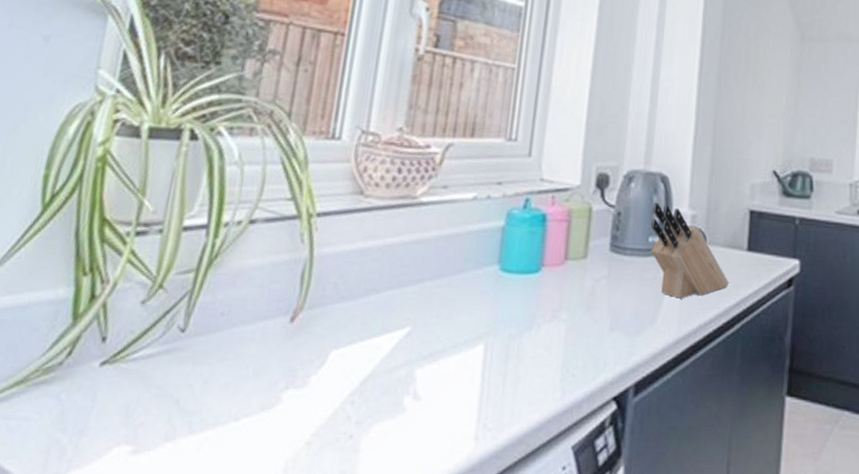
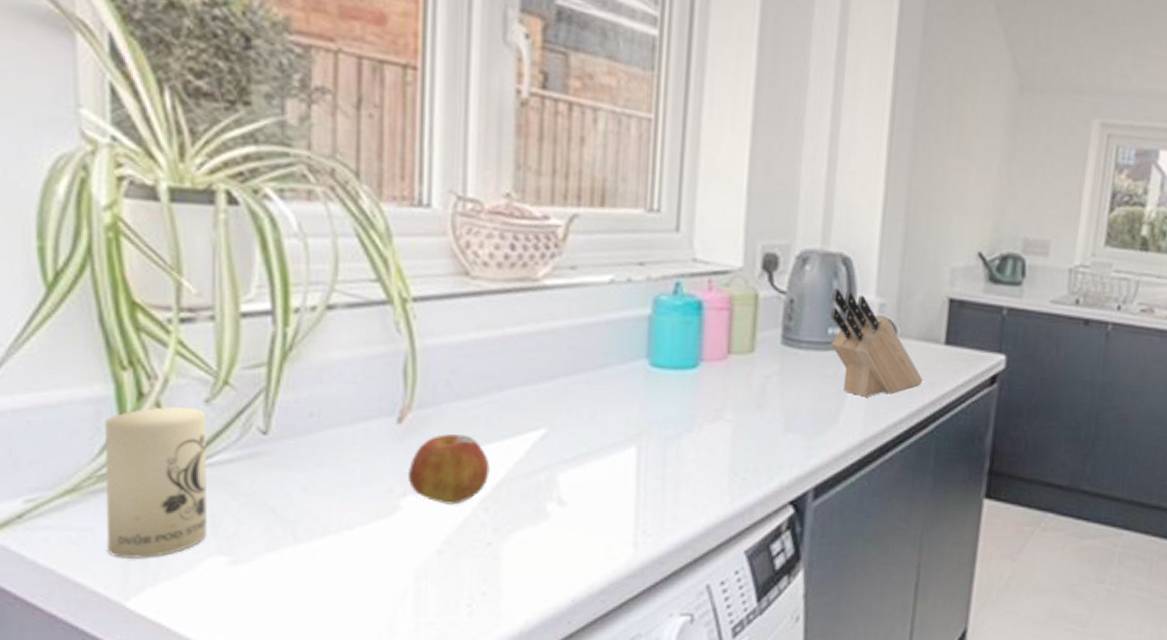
candle: none [36,307,140,447] -> present [105,407,208,558]
apple: none [291,332,361,398] -> present [408,434,490,505]

